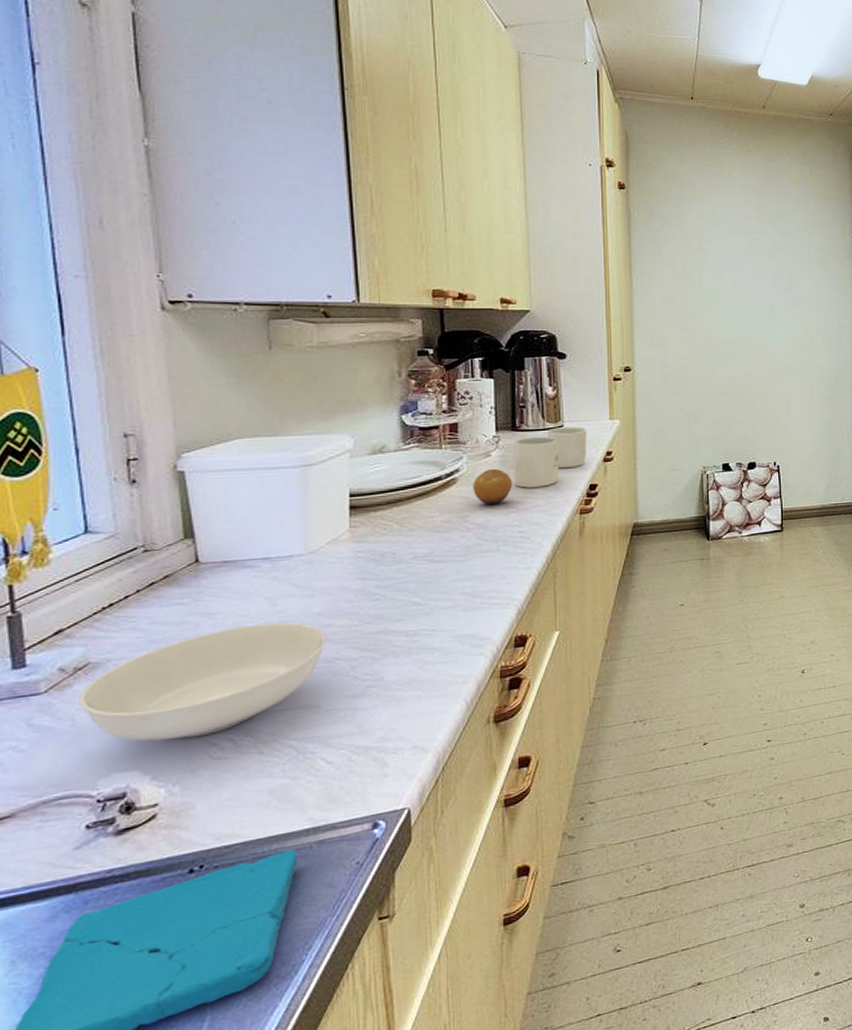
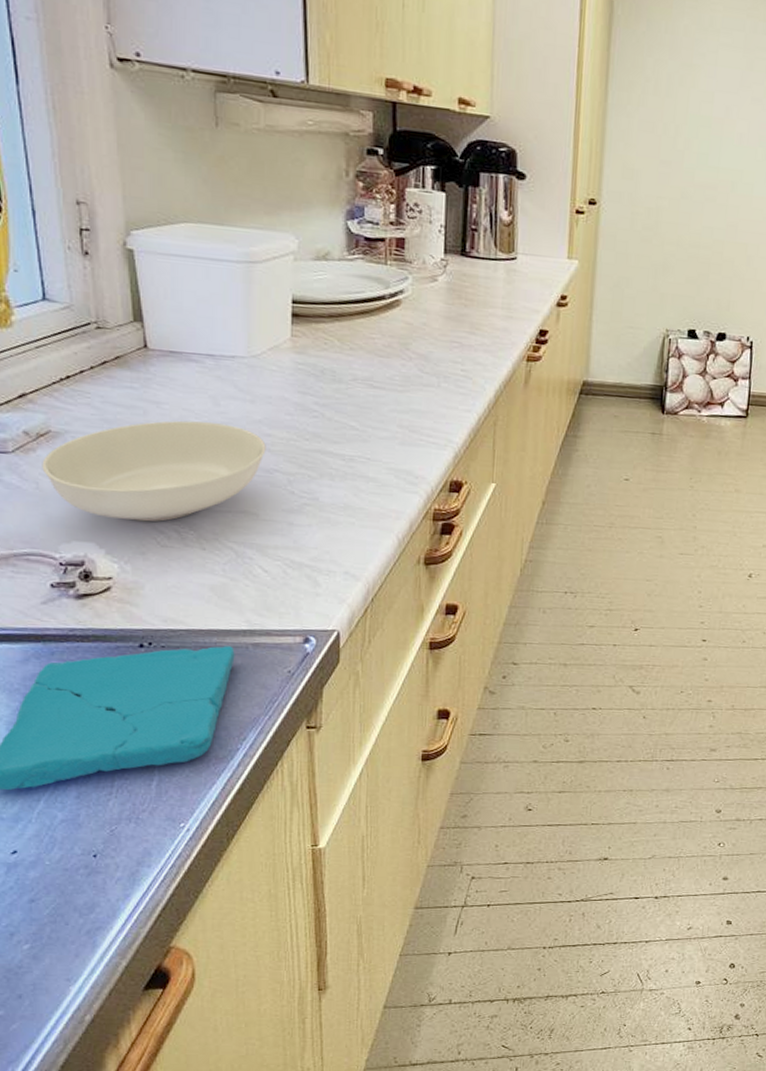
fruit: present [473,468,512,505] -> none [417,295,458,336]
mug: present [513,436,560,488] -> none [460,265,510,325]
mug: present [546,427,588,469] -> none [498,259,543,308]

